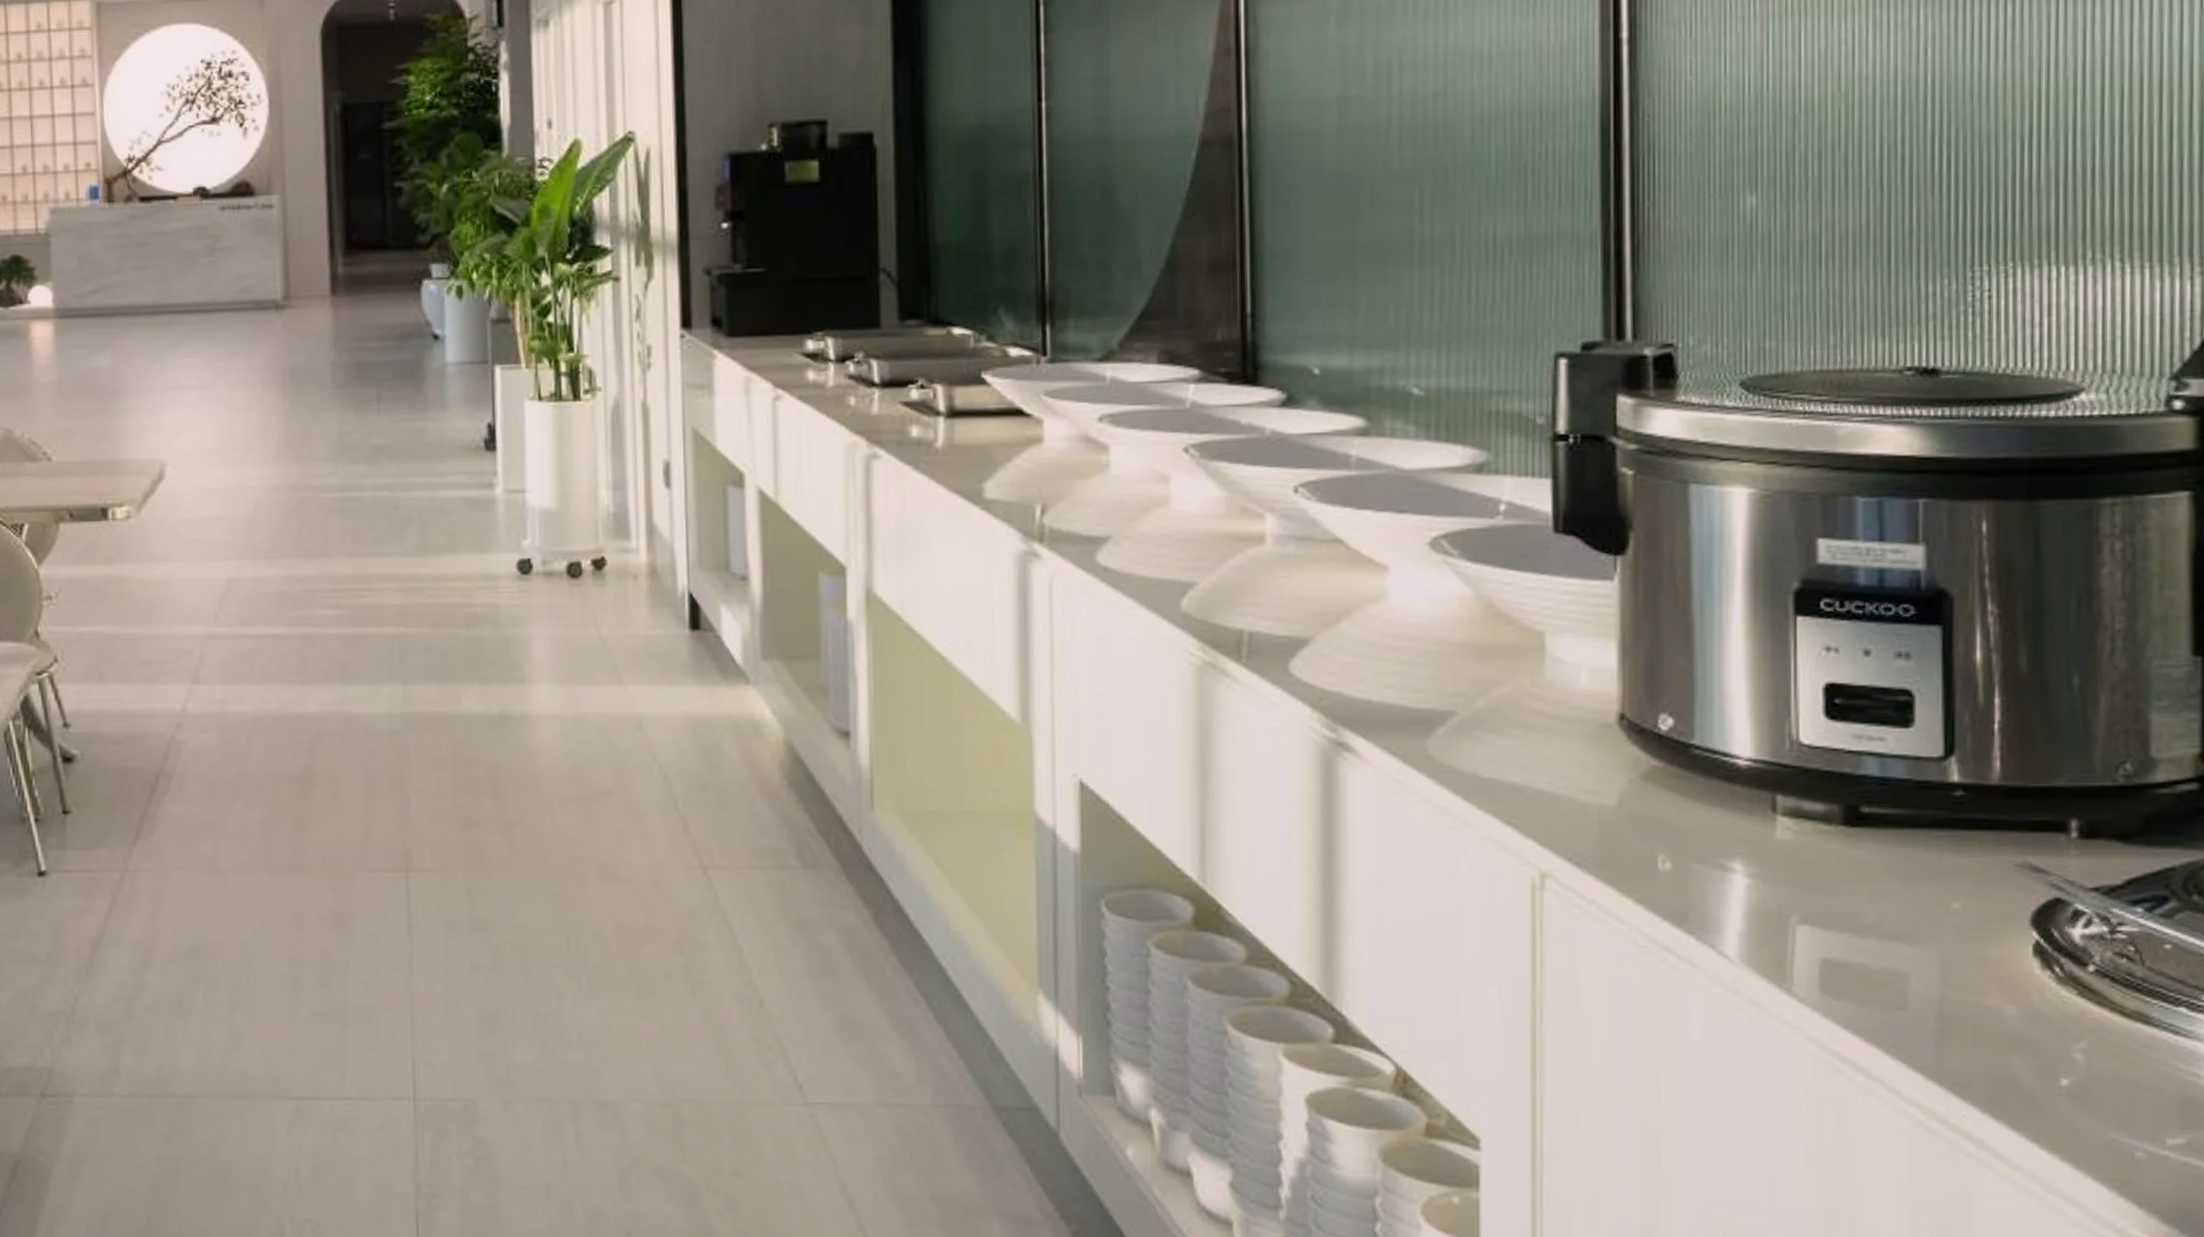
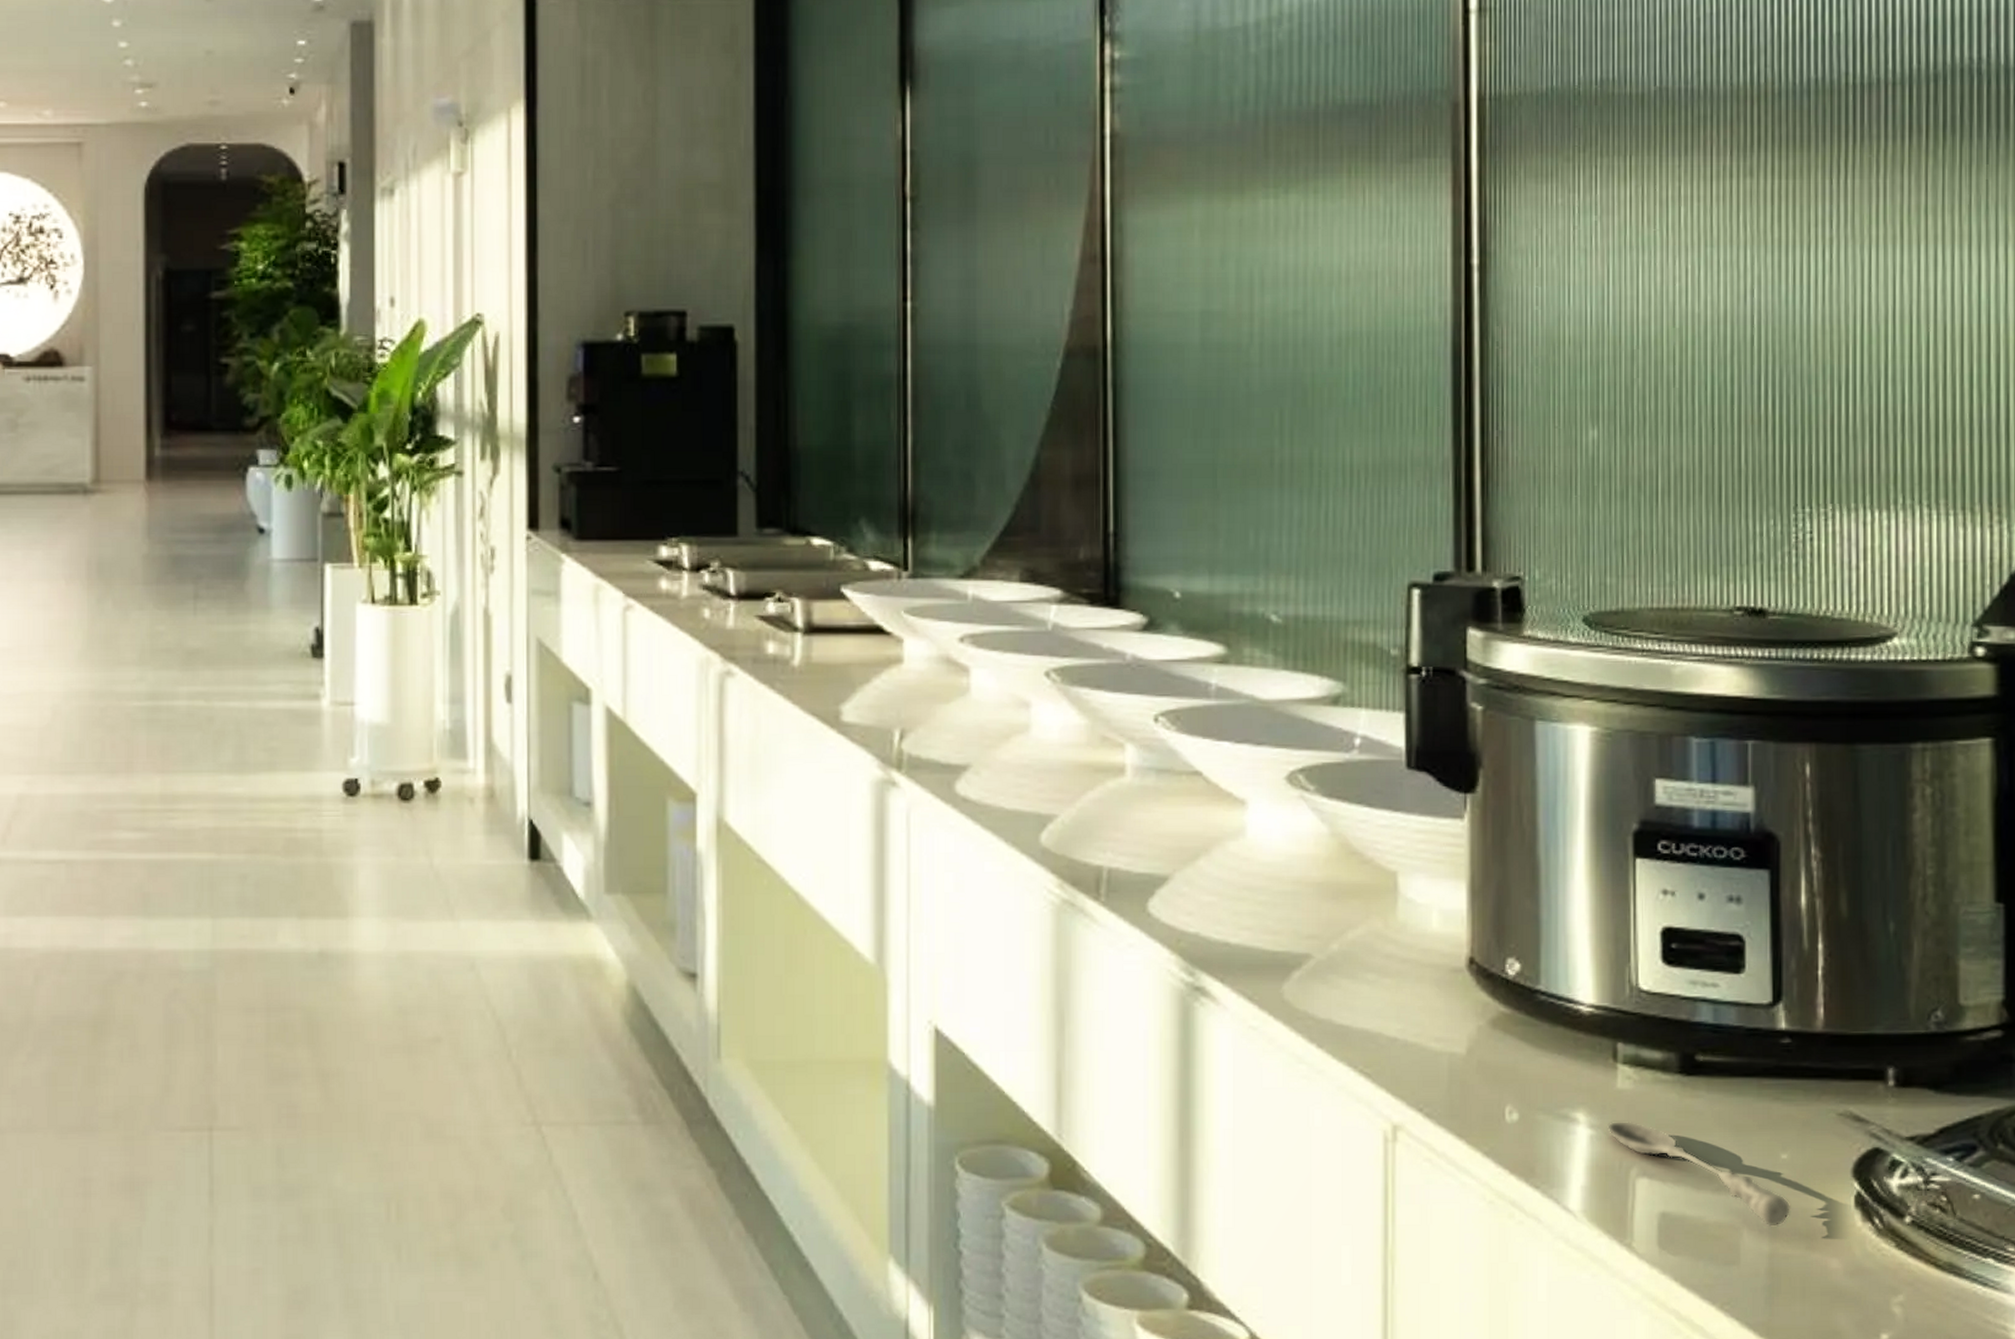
soupspoon: none [1766,870,1964,974] -> present [1607,1120,1791,1227]

